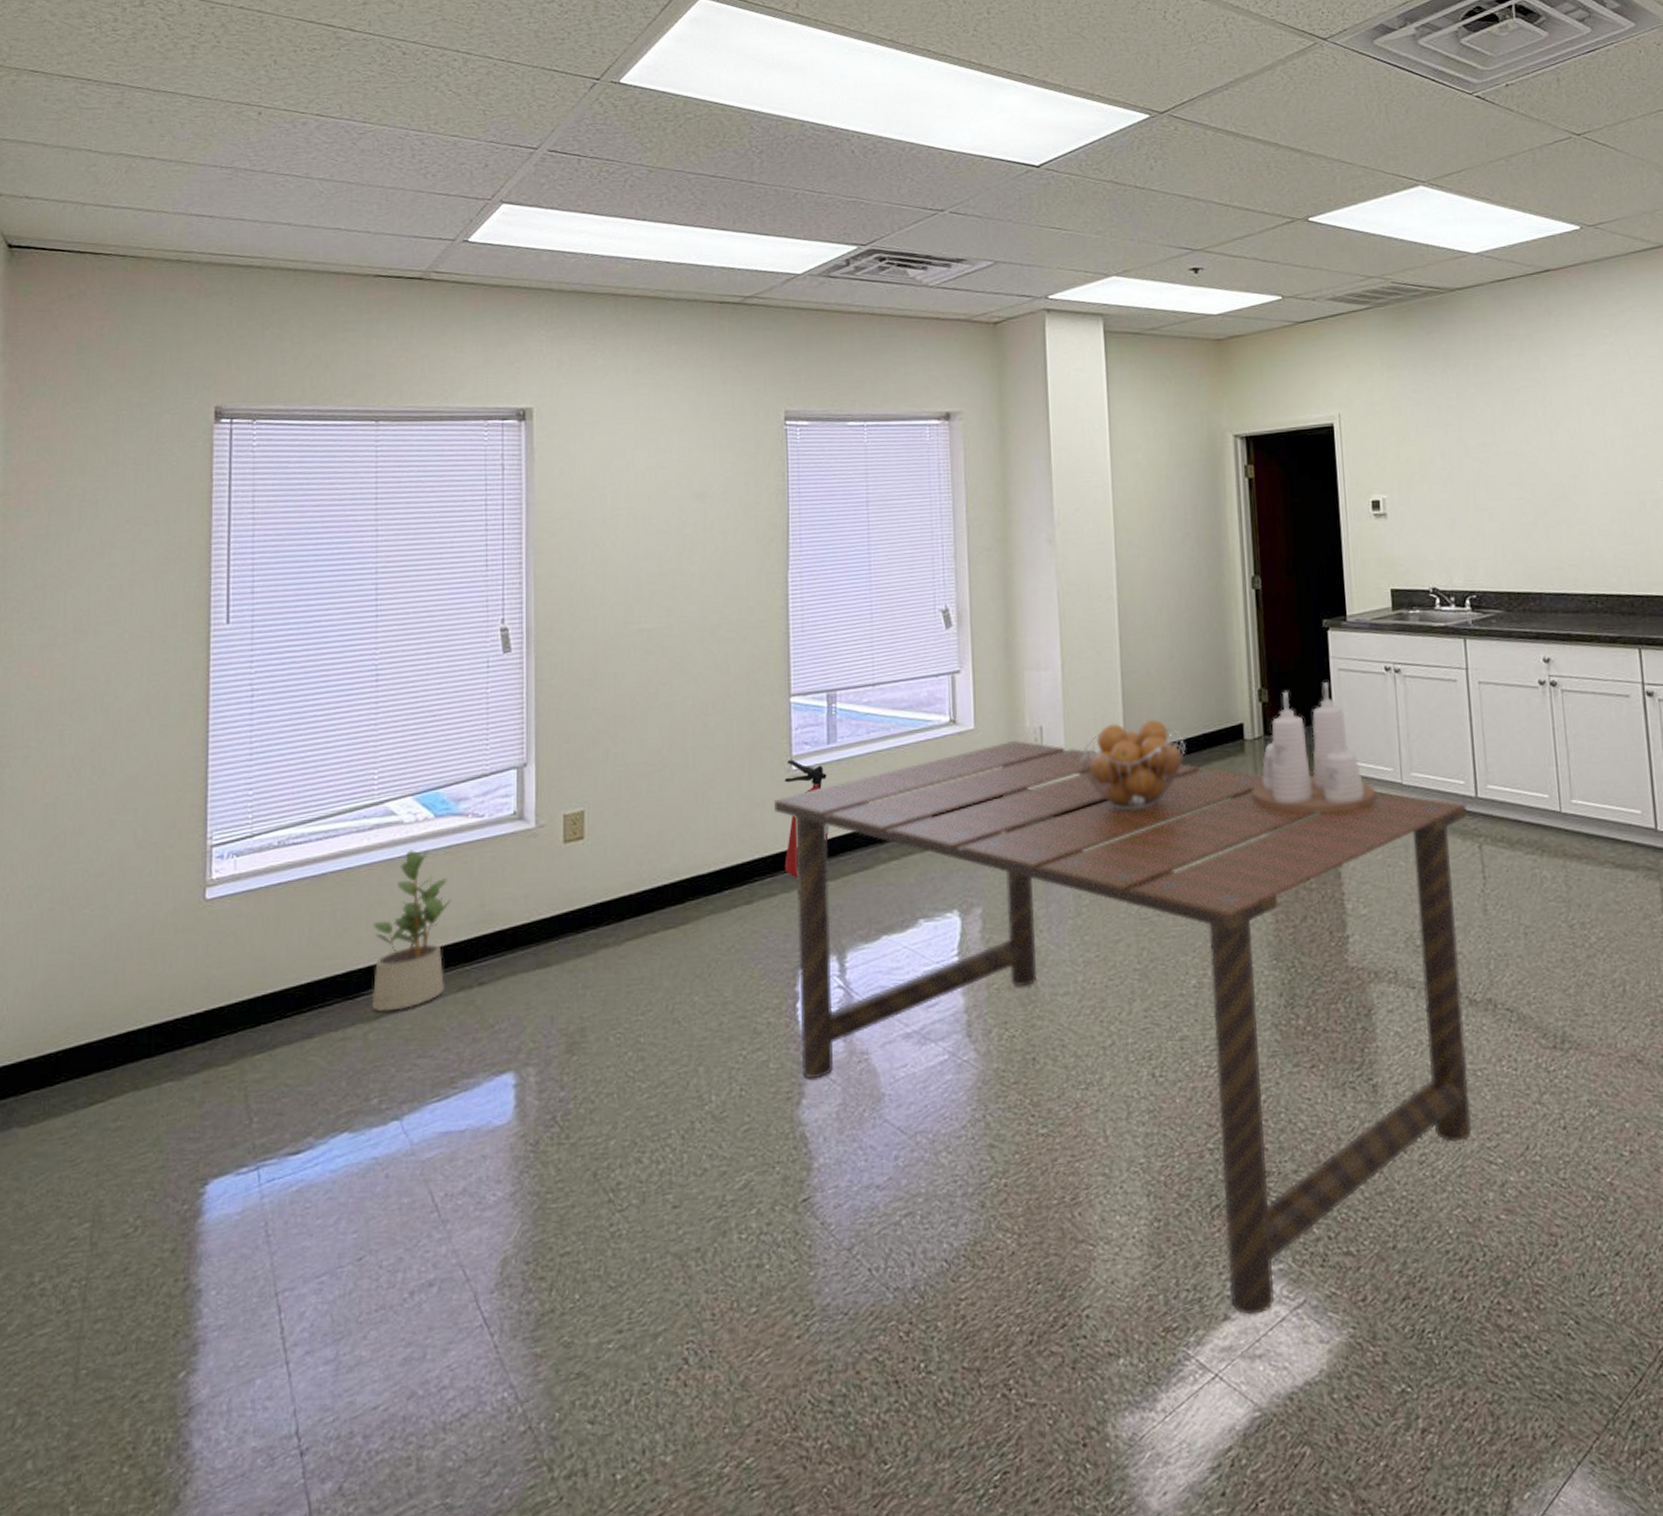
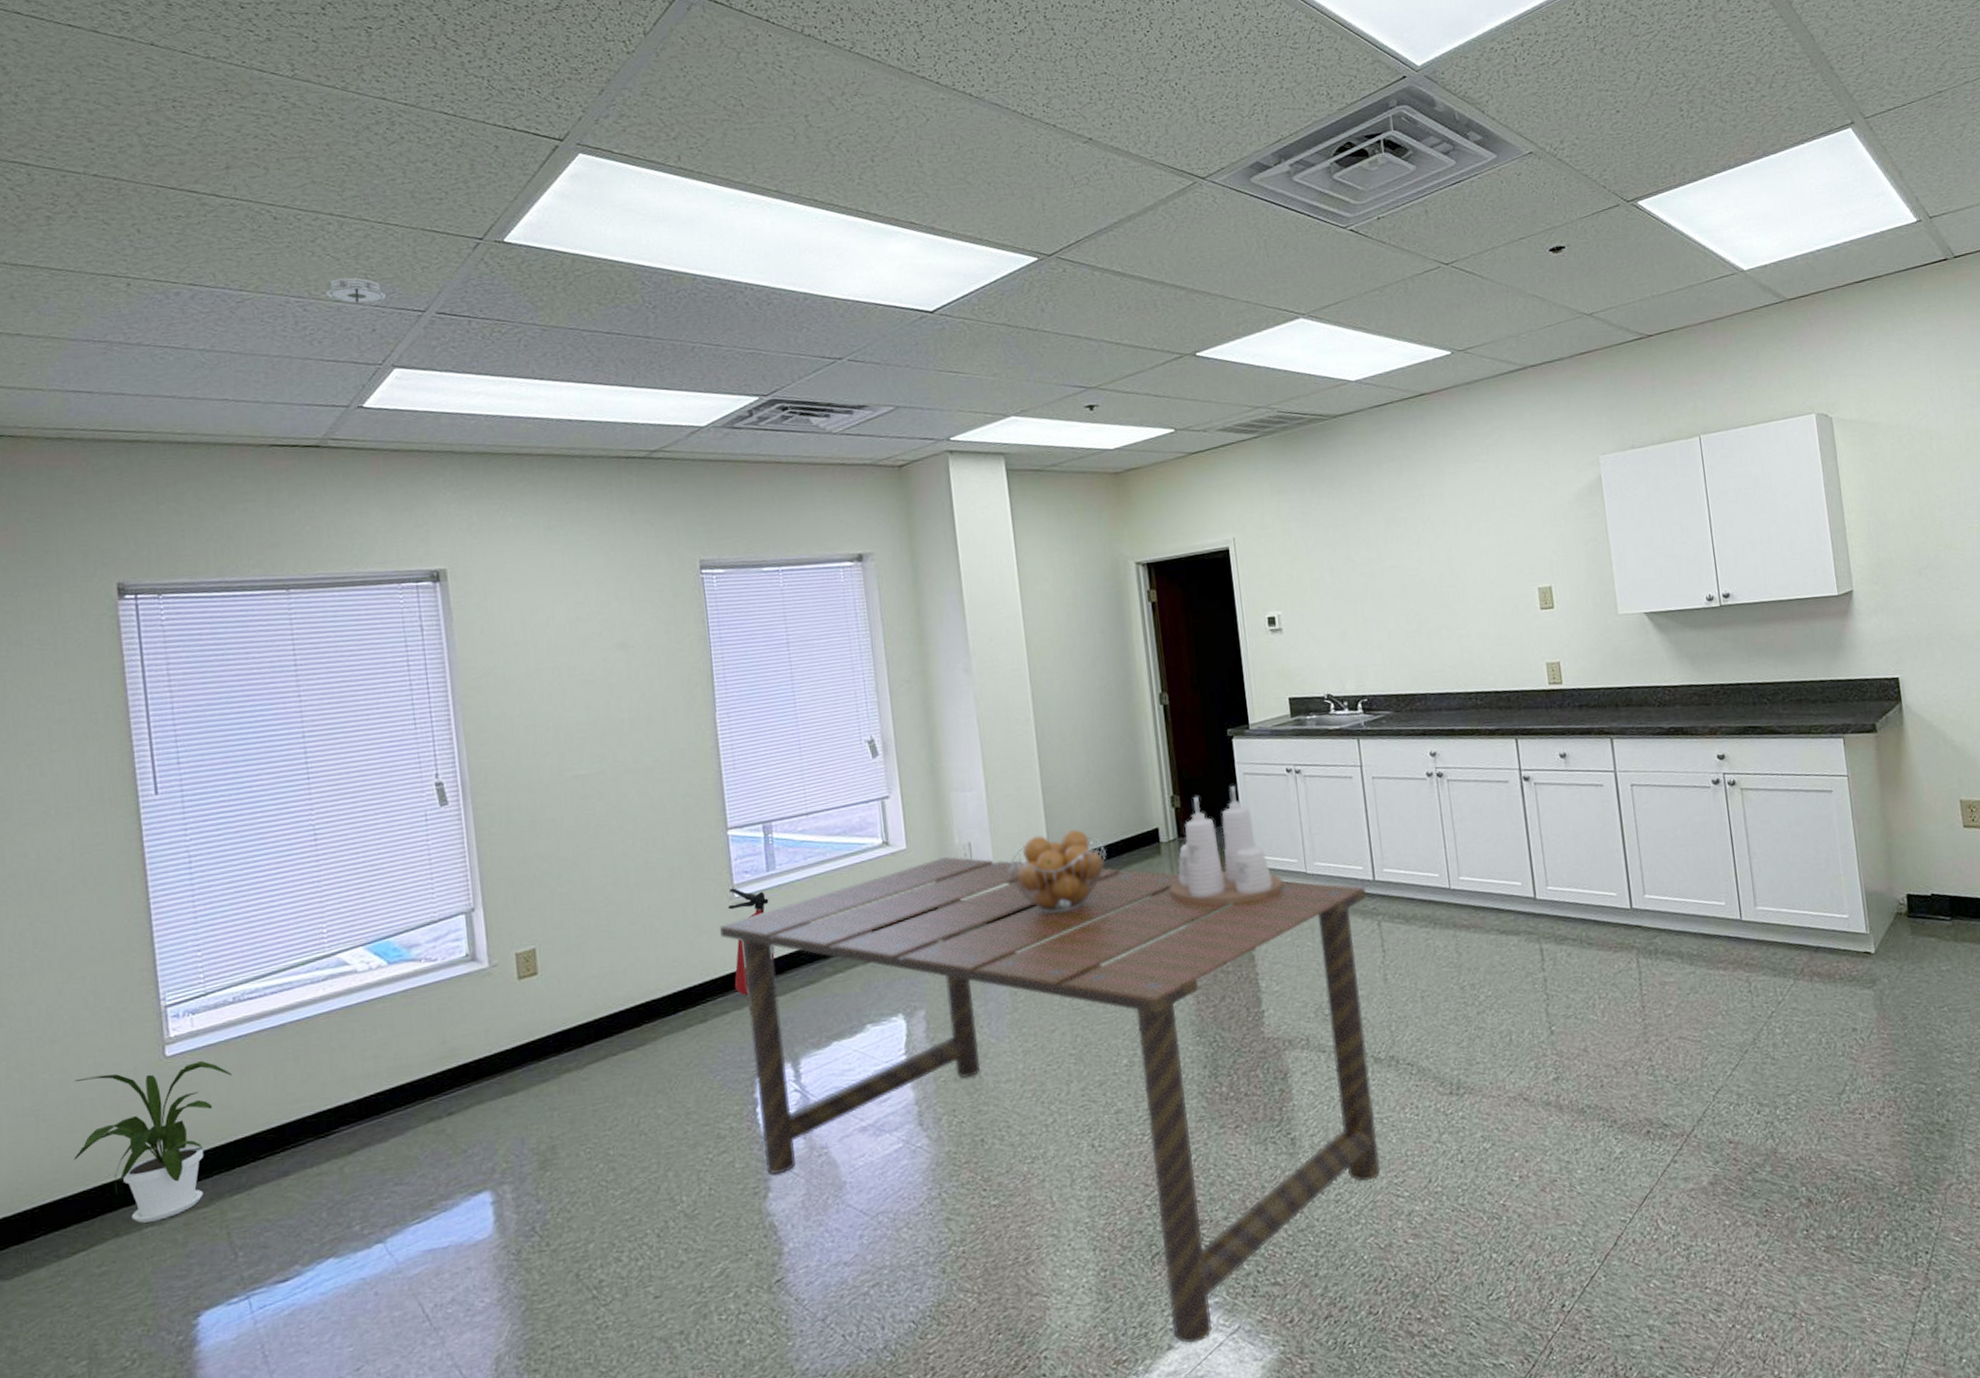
house plant: none [103,906,268,1077] -> present [73,1060,232,1223]
potted plant: present [371,850,452,1012] -> none [337,995,414,1146]
smoke detector: none [445,113,501,138] -> present [326,277,386,303]

